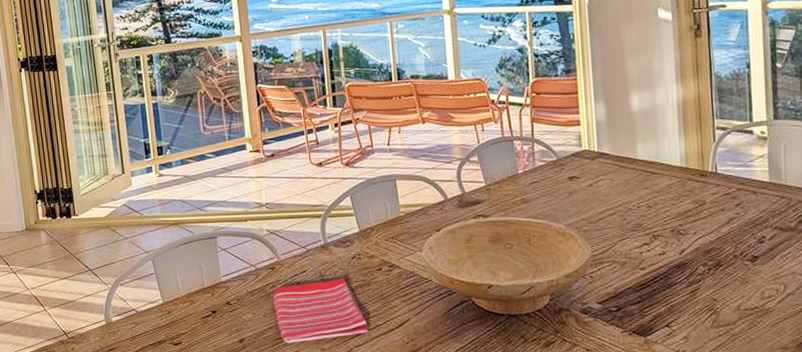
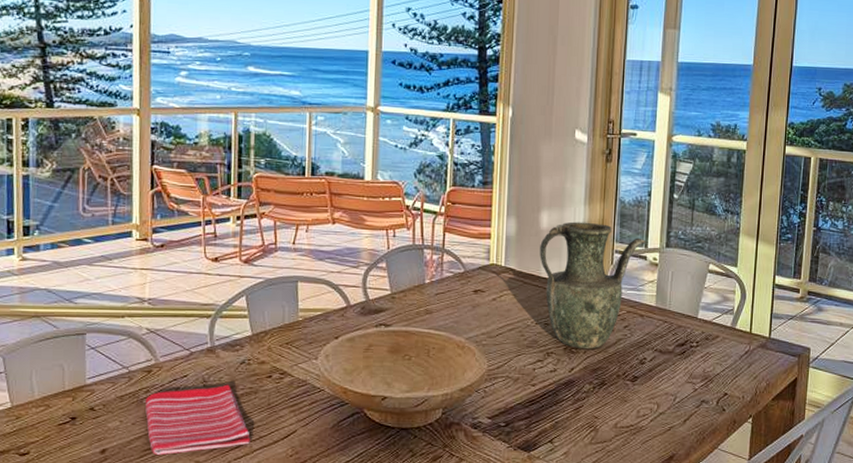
pitcher: none [633,100,750,230] -> present [540,221,646,349]

